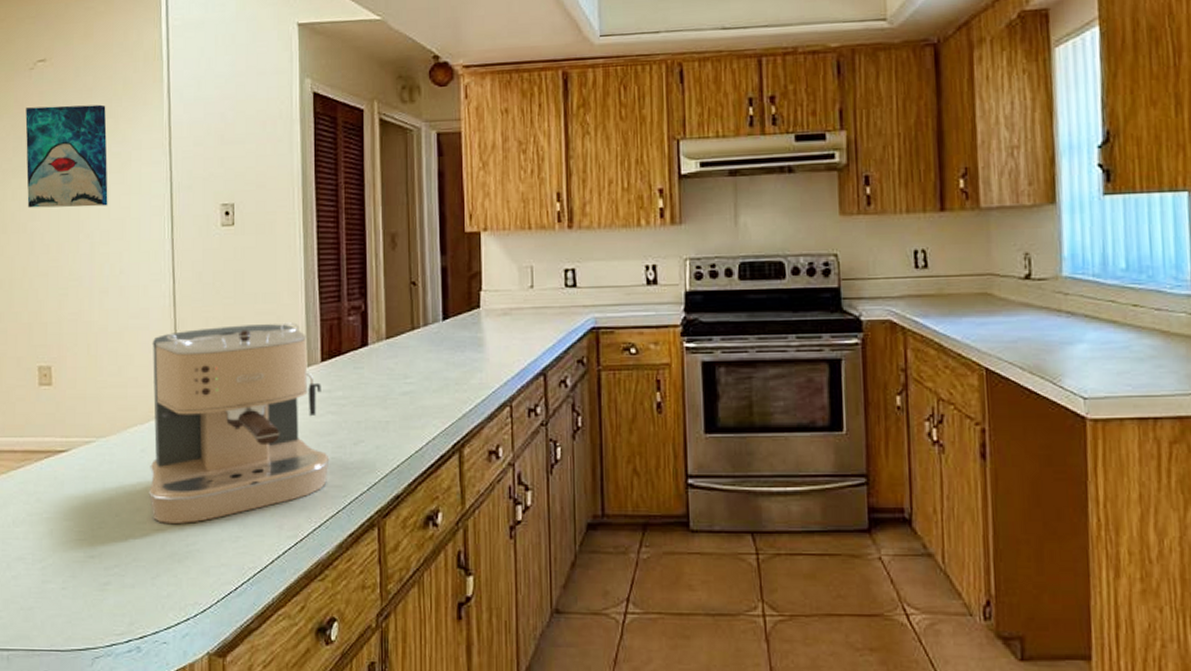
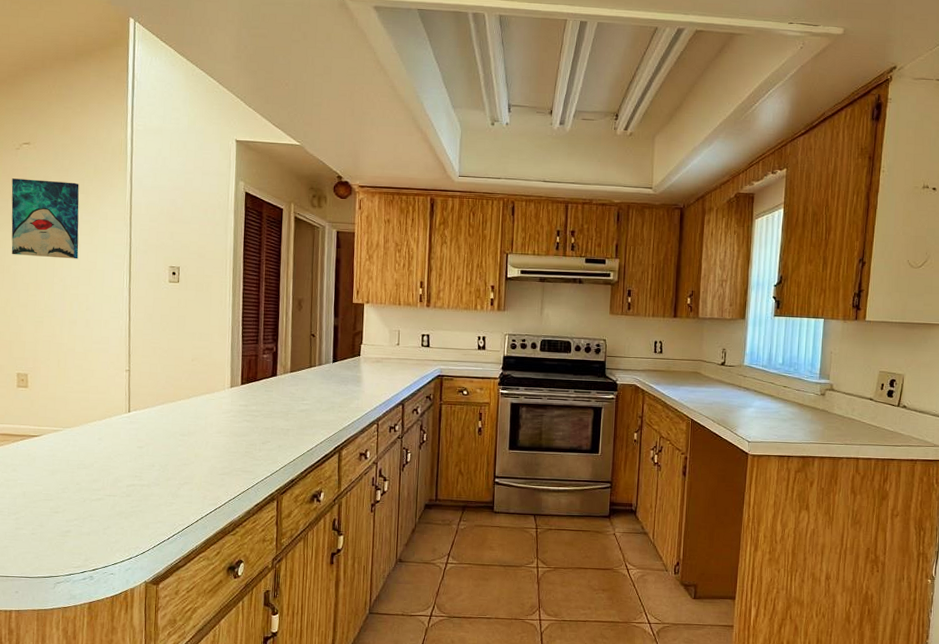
coffee maker: present [148,322,330,523] -> none [103,354,244,492]

